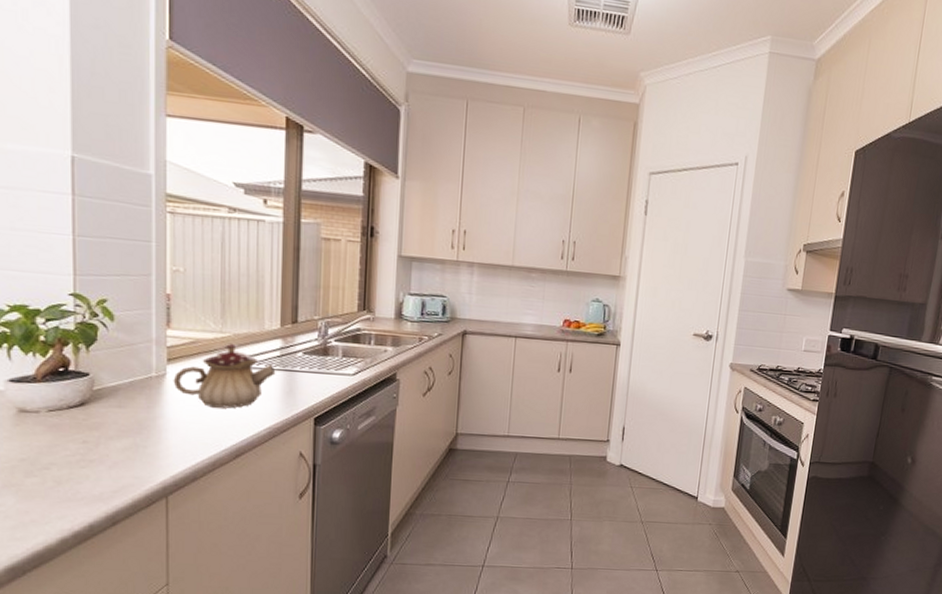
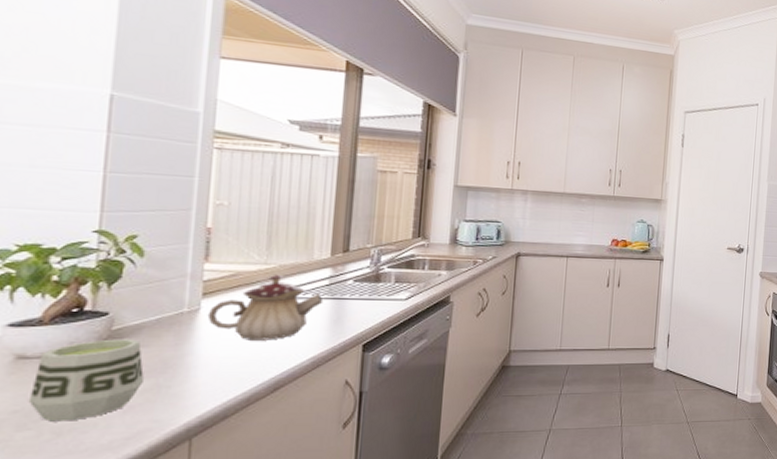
cup: none [32,398,123,472] -> present [28,339,144,422]

